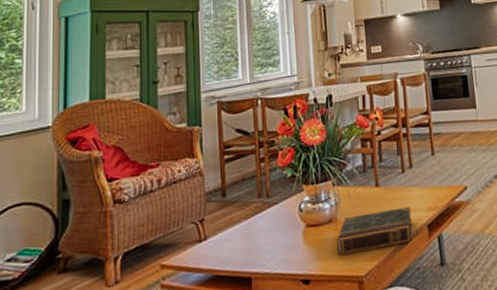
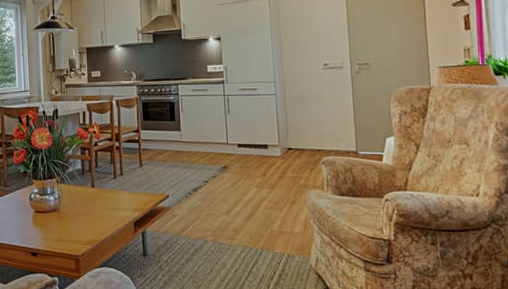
book: present [337,206,413,255] -> none [59,206,121,237]

